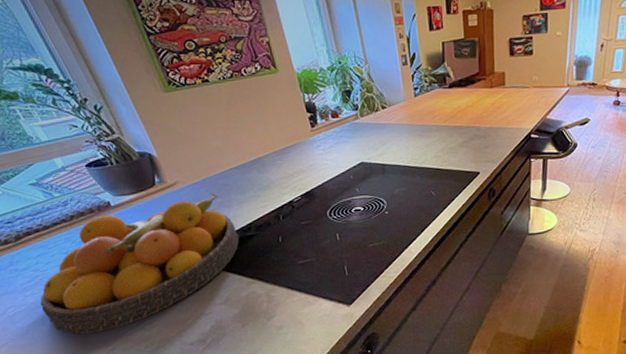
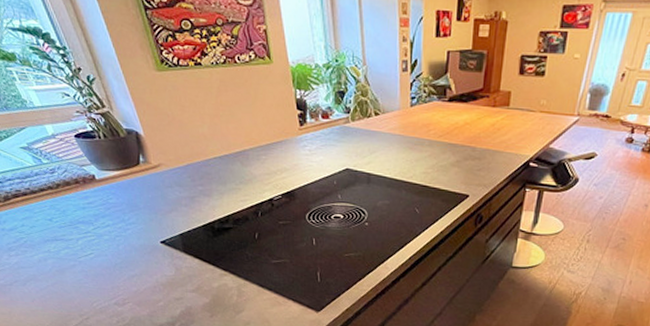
fruit bowl: present [40,193,239,335] -> none [23,180,216,301]

